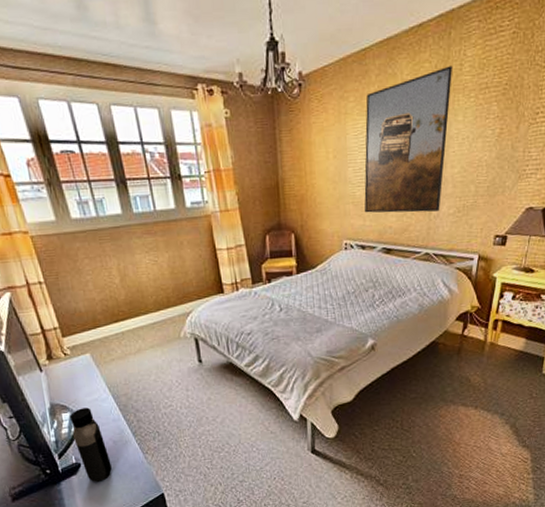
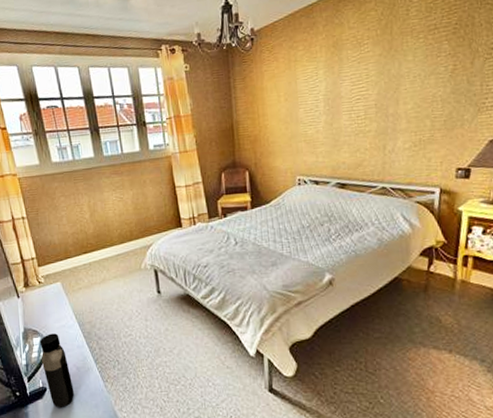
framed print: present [364,65,453,213] -> none [314,12,400,150]

